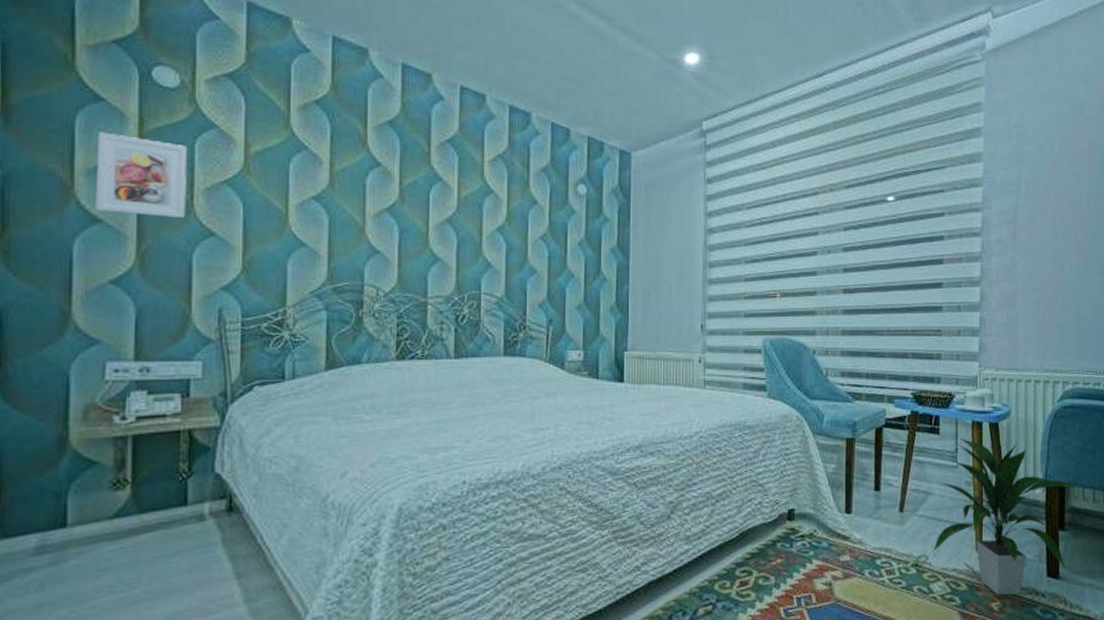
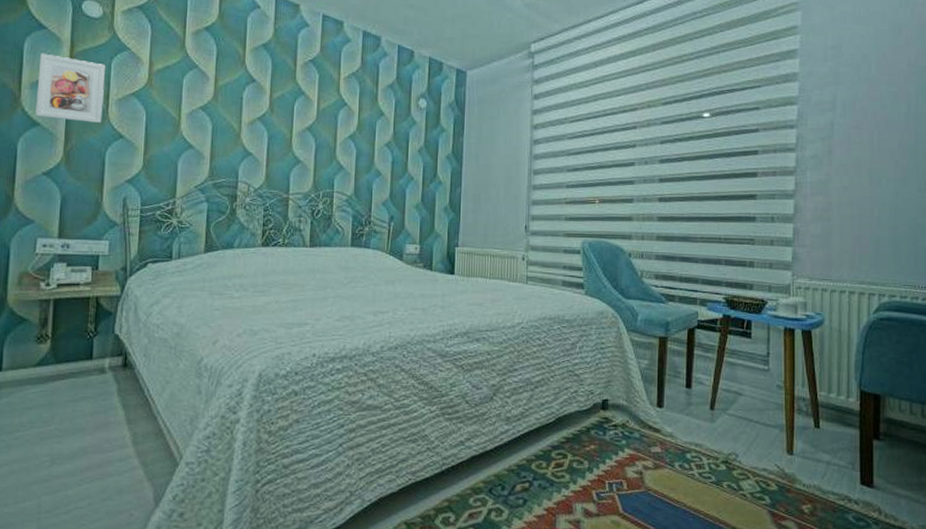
indoor plant: present [933,438,1082,596] -> none [743,343,899,499]

